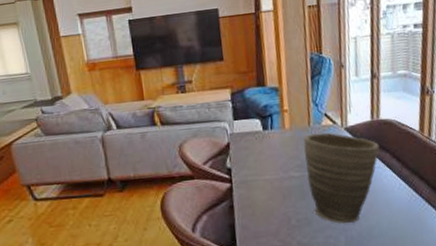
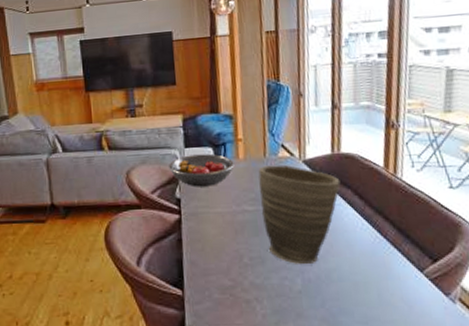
fruit bowl: none [219,125,281,157] -> present [169,154,234,187]

